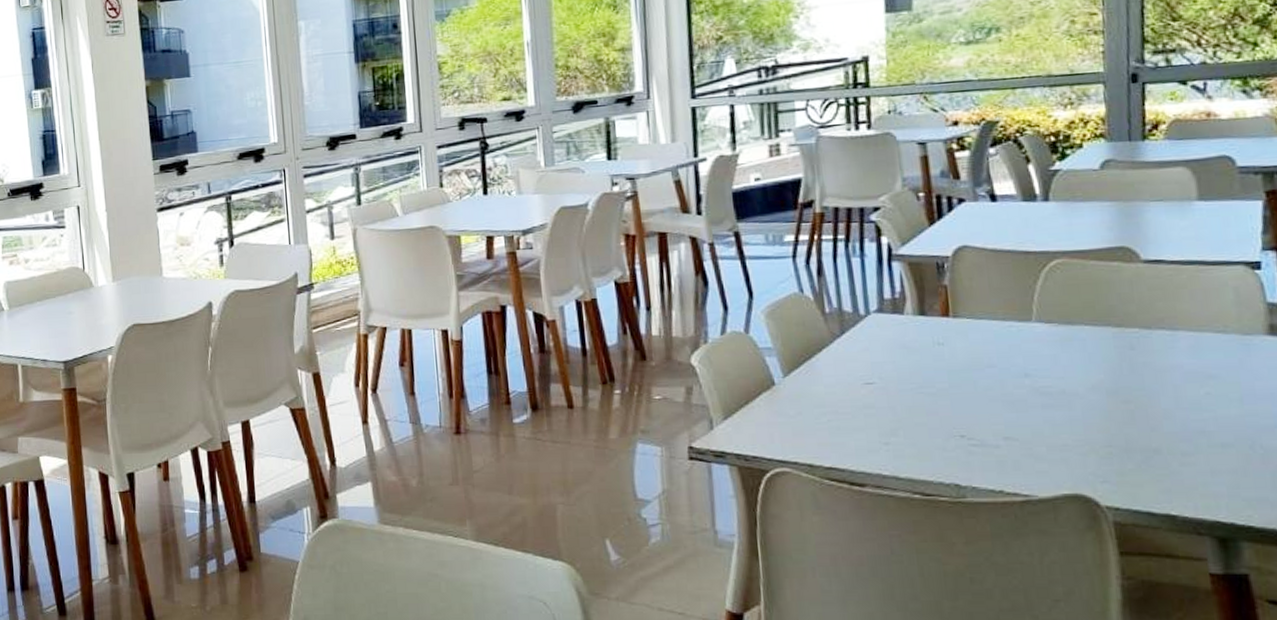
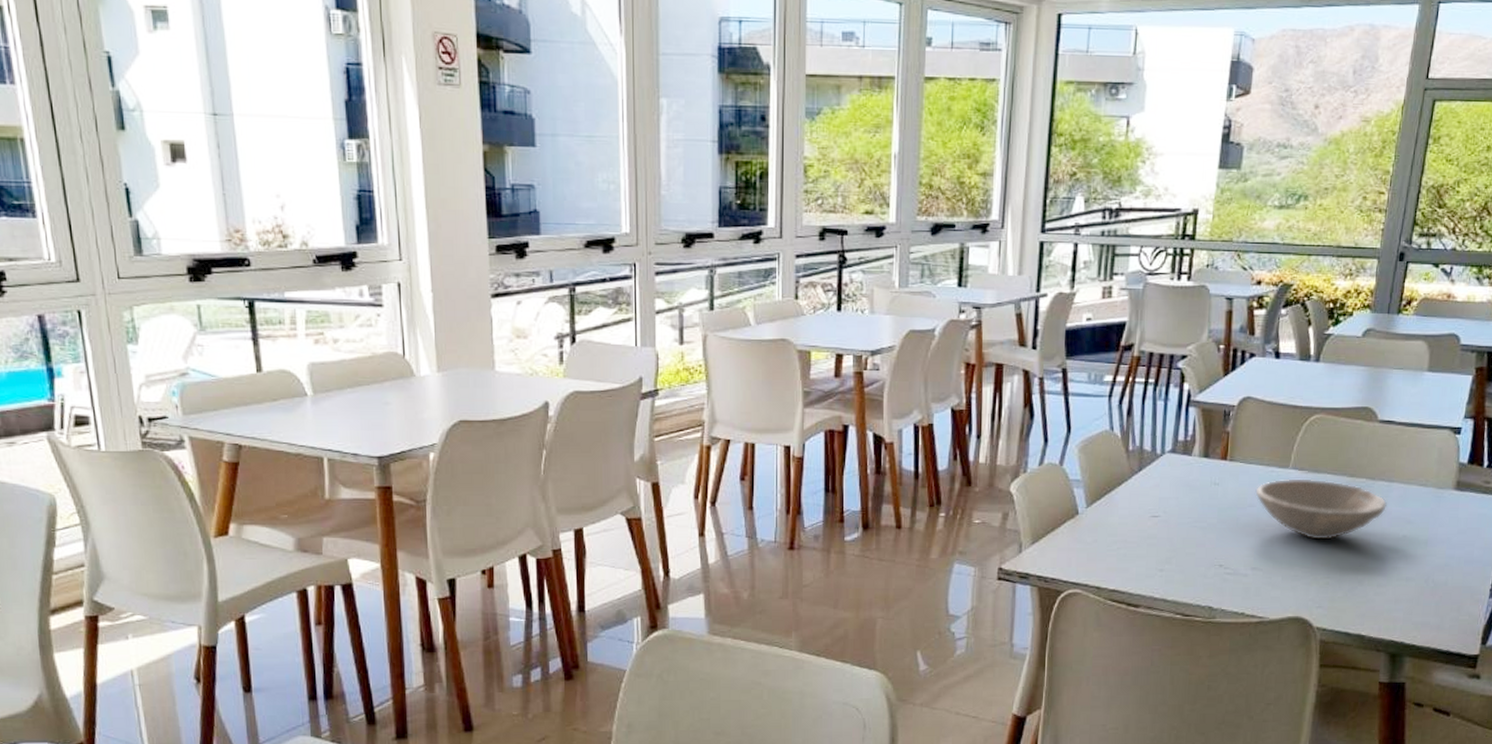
bowl: none [992,332,1176,401] -> present [1255,478,1388,540]

